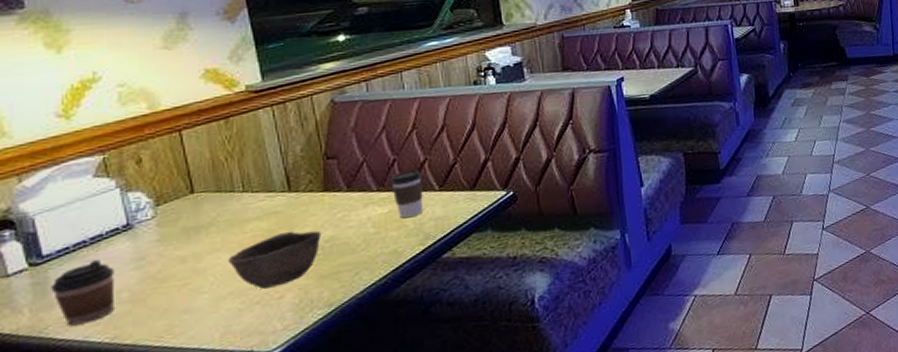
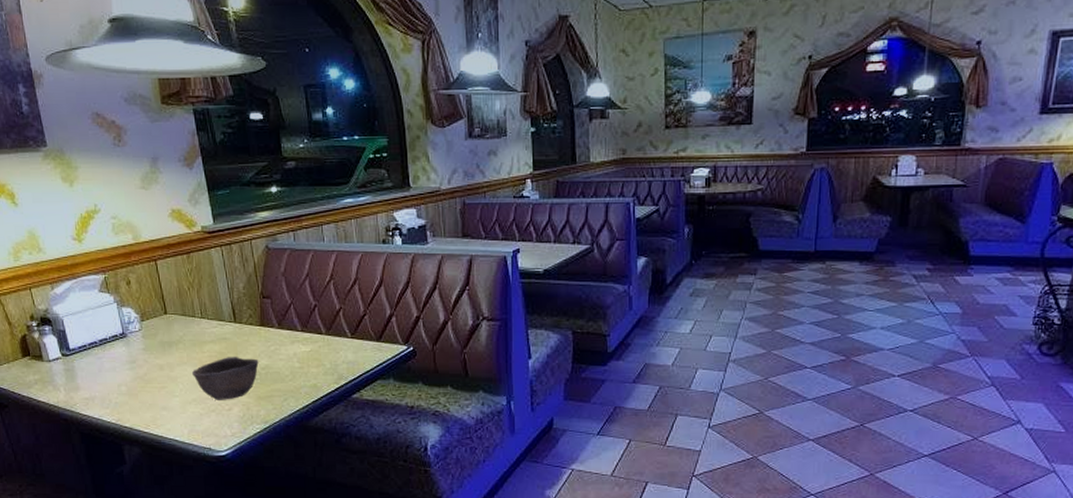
coffee cup: present [51,259,115,326] -> none [76,358,117,406]
coffee cup: present [390,170,424,219] -> none [312,317,338,358]

